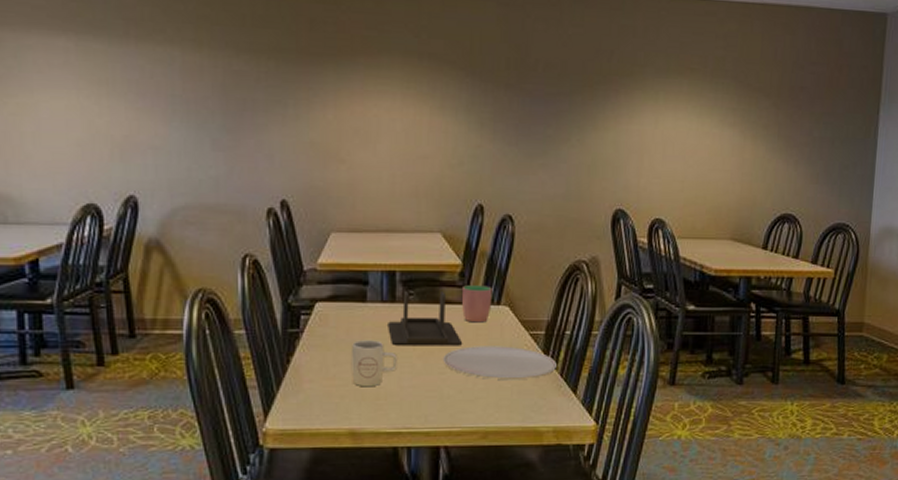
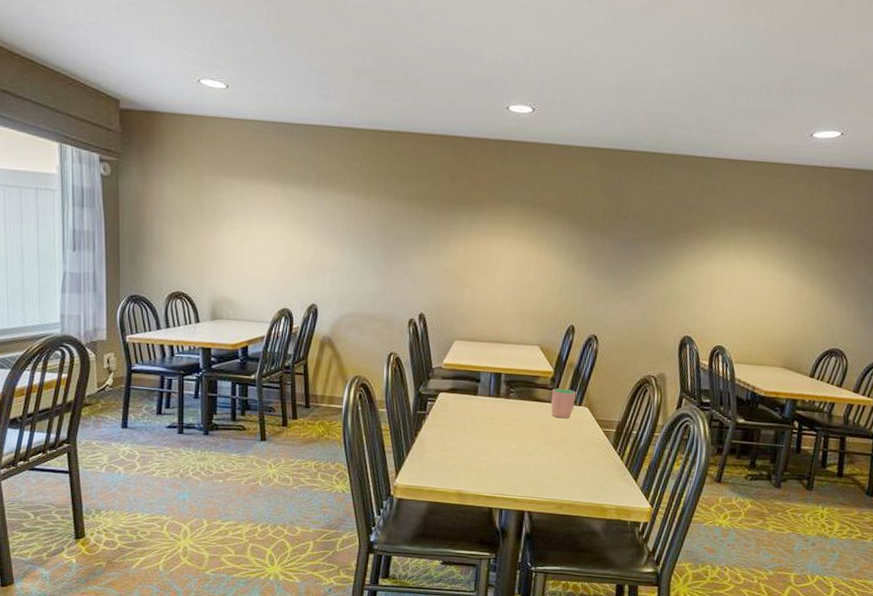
mug: present [350,340,399,387] -> none [461,424,498,461]
napkin holder: present [388,291,462,345] -> none [492,389,548,434]
plate: present [443,346,556,381] -> none [532,436,623,467]

